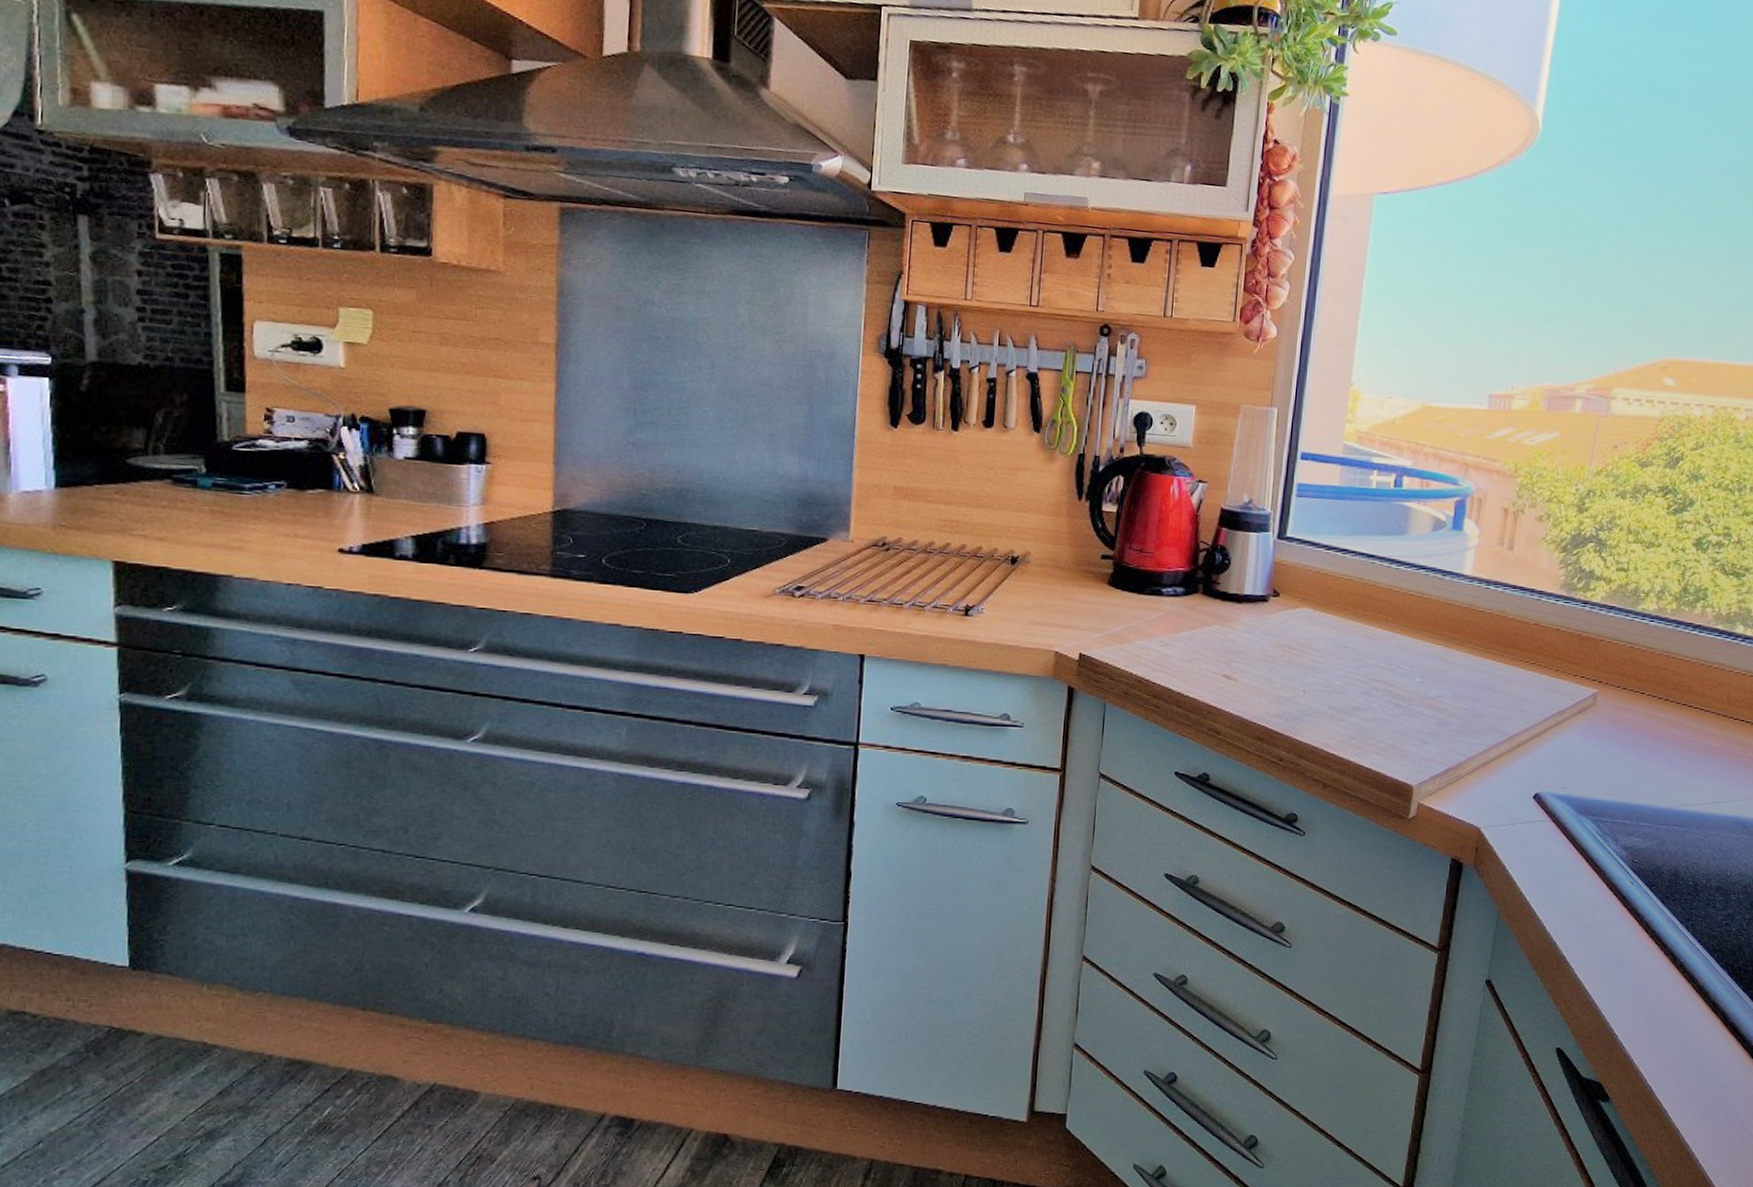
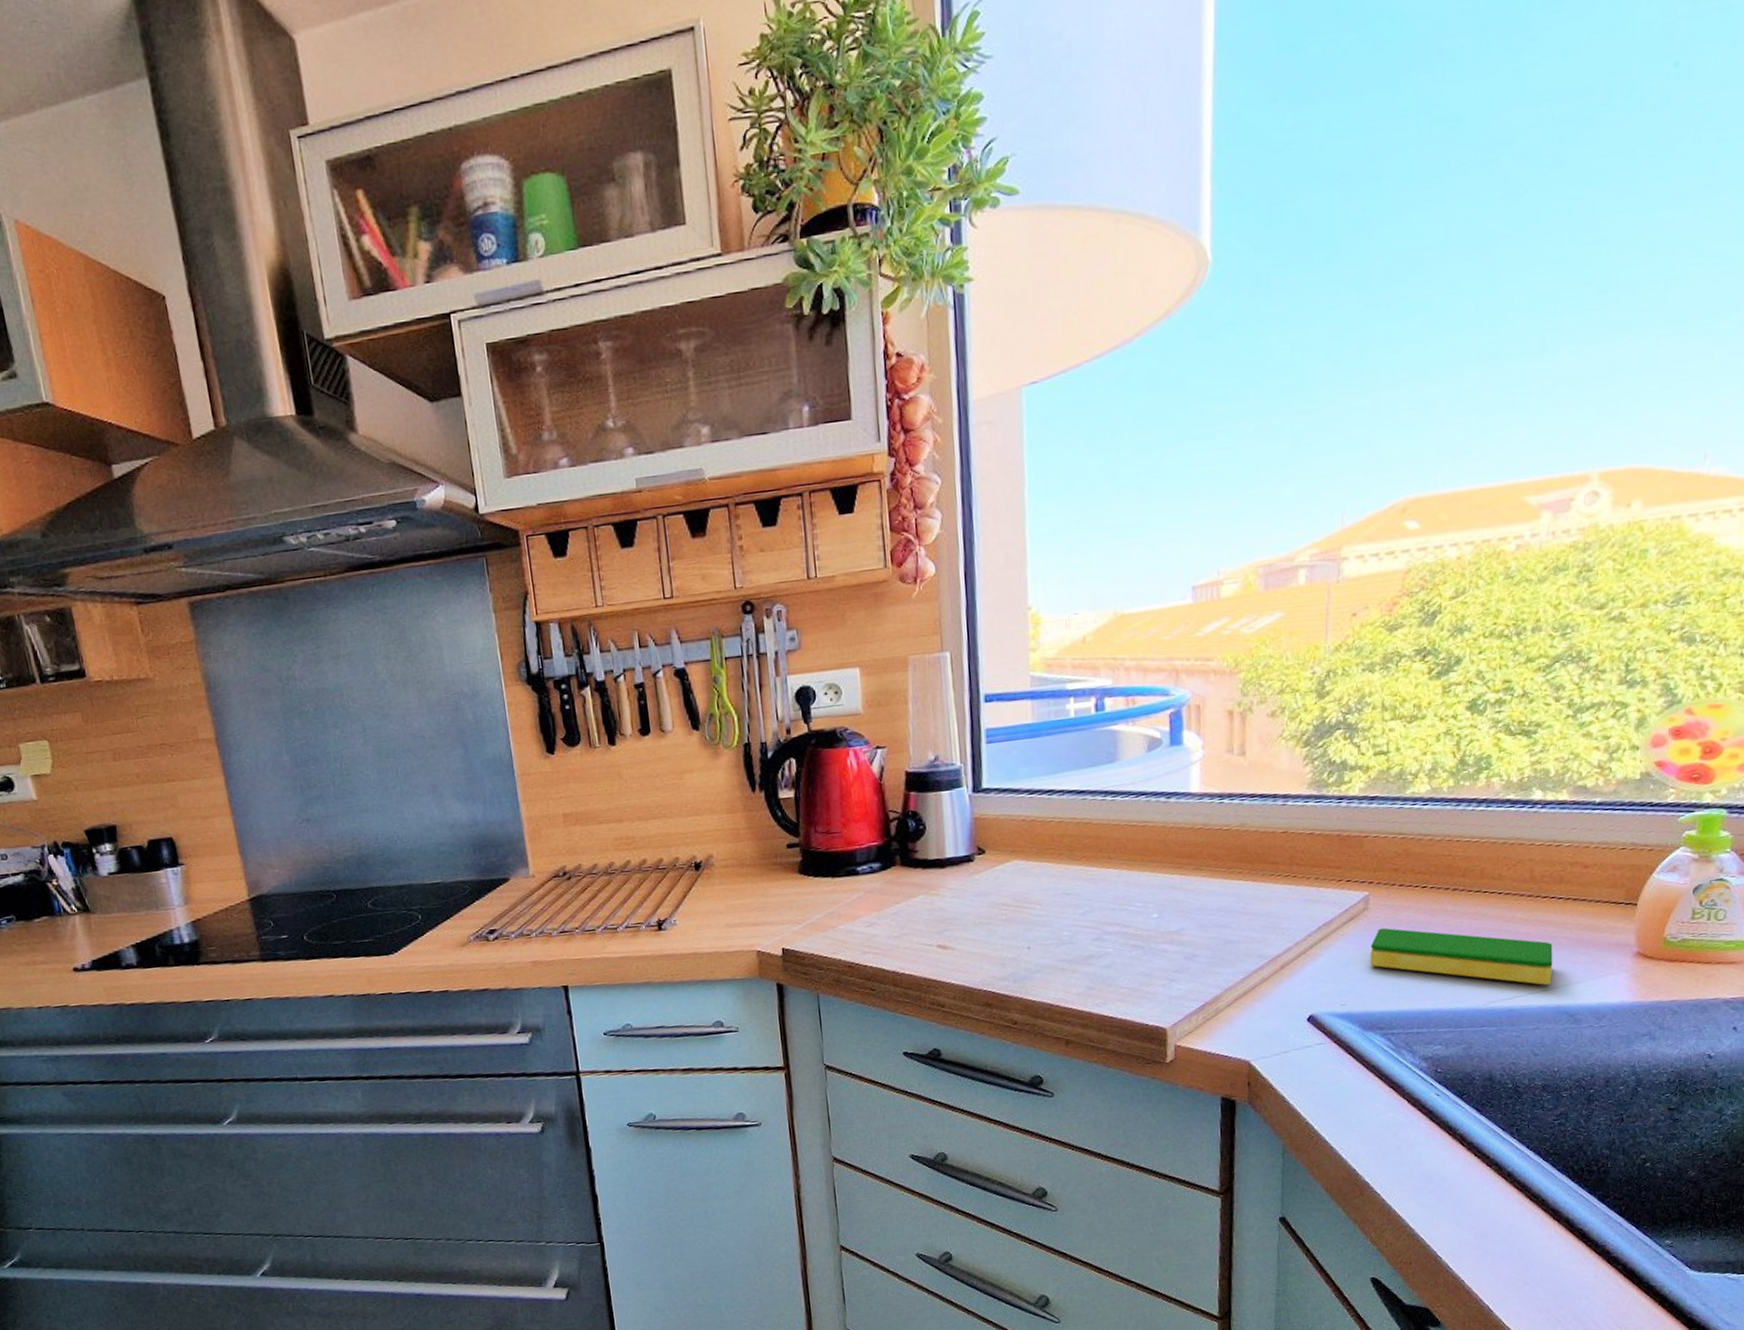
dish sponge: none [1591,724,1738,797] -> present [1370,927,1553,985]

